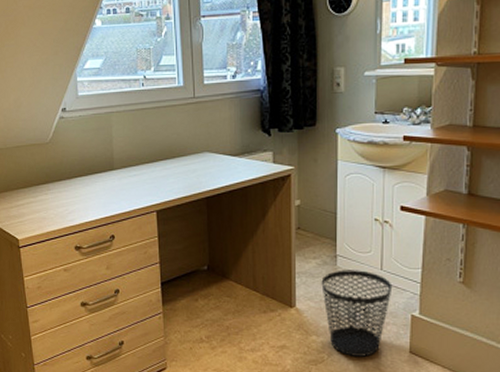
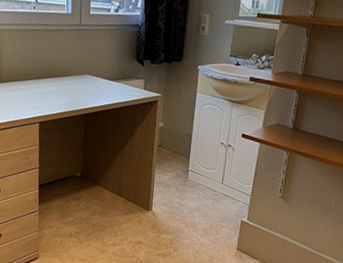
wastebasket: present [321,270,393,357] -> none [174,182,230,252]

